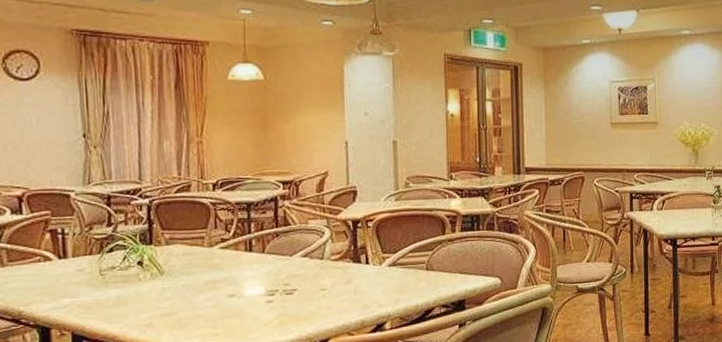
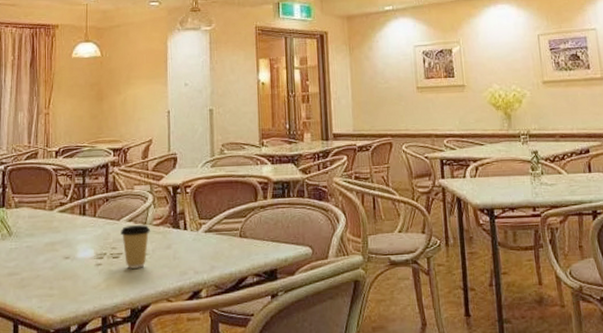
coffee cup: none [294,260,329,305] -> present [121,225,151,269]

